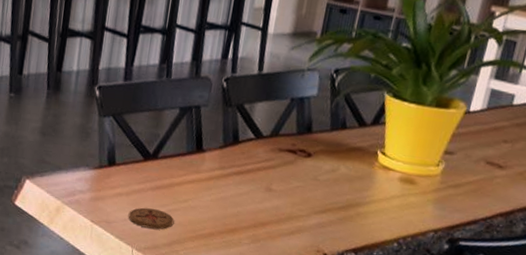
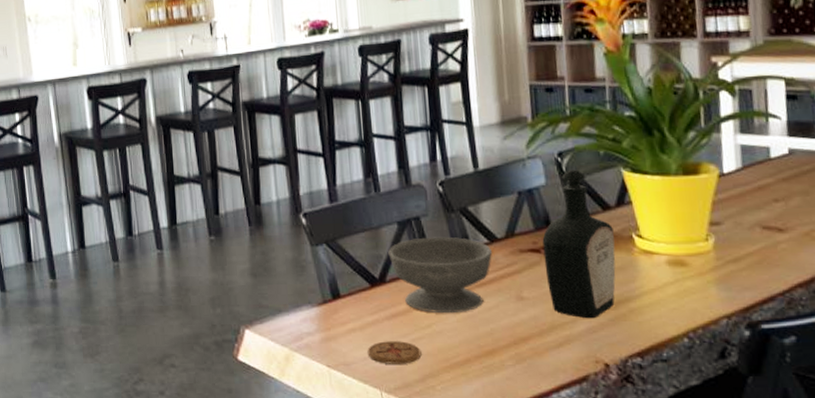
bowl: none [165,124,256,194] -> present [388,236,493,314]
bottle: none [294,86,363,216] -> present [542,170,616,319]

